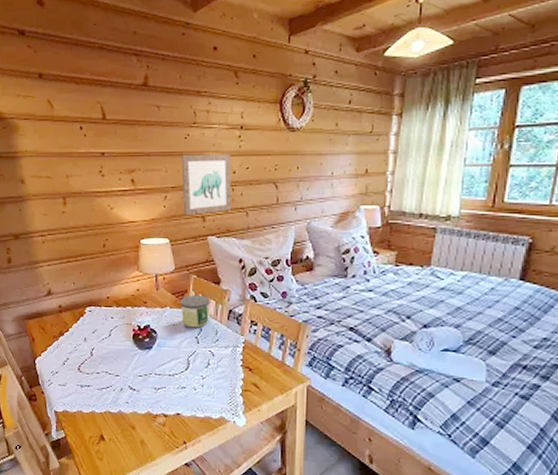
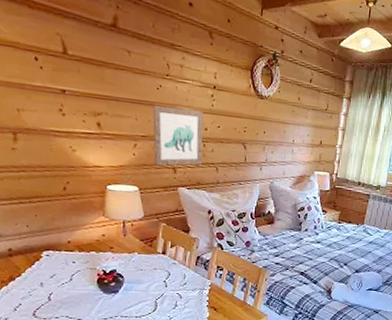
candle: present [179,294,210,328] -> none [148,241,179,273]

